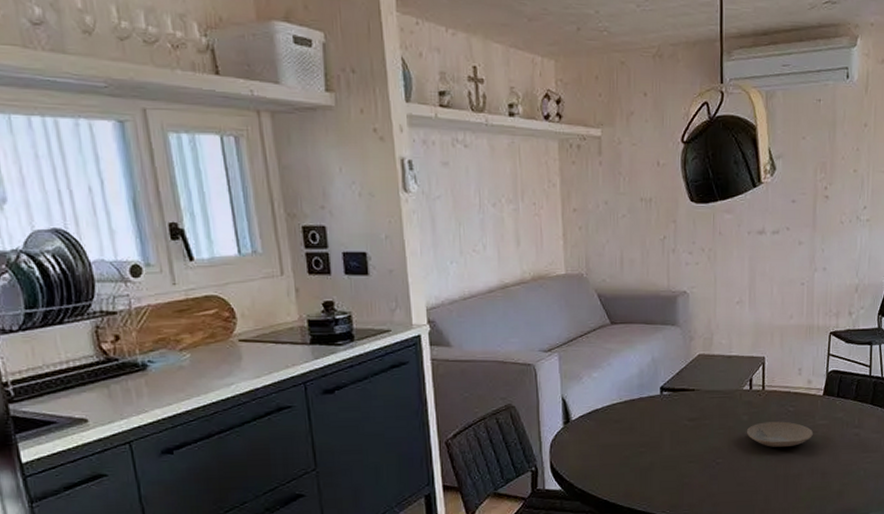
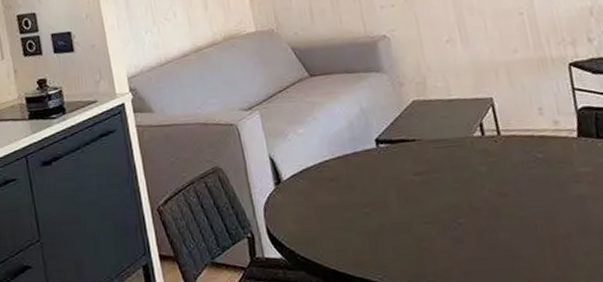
plate: present [746,421,813,447] -> none [487,170,576,202]

